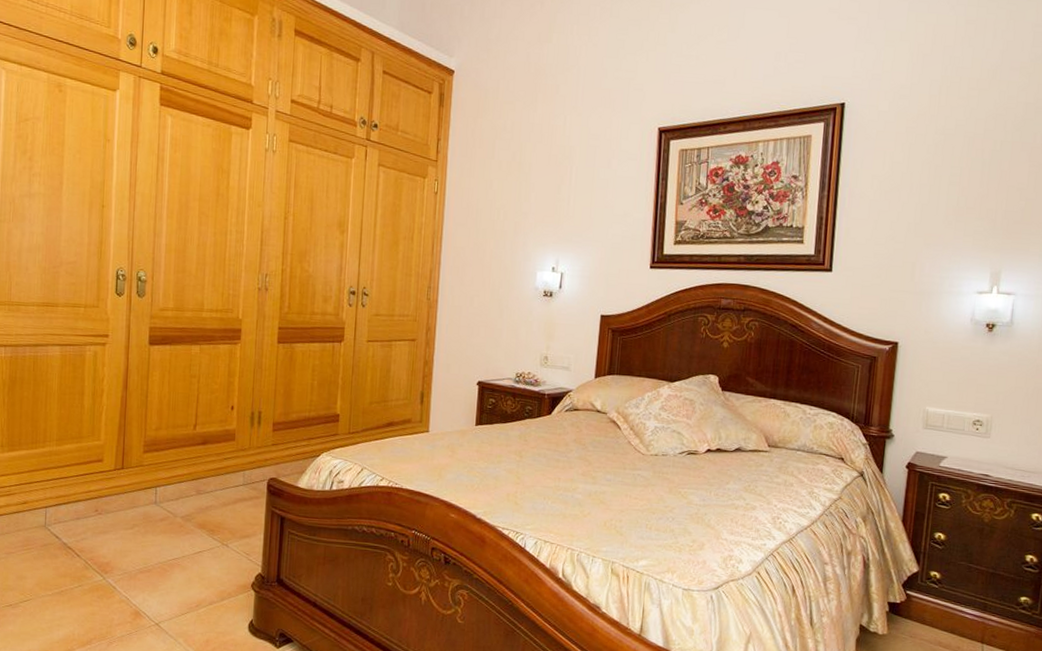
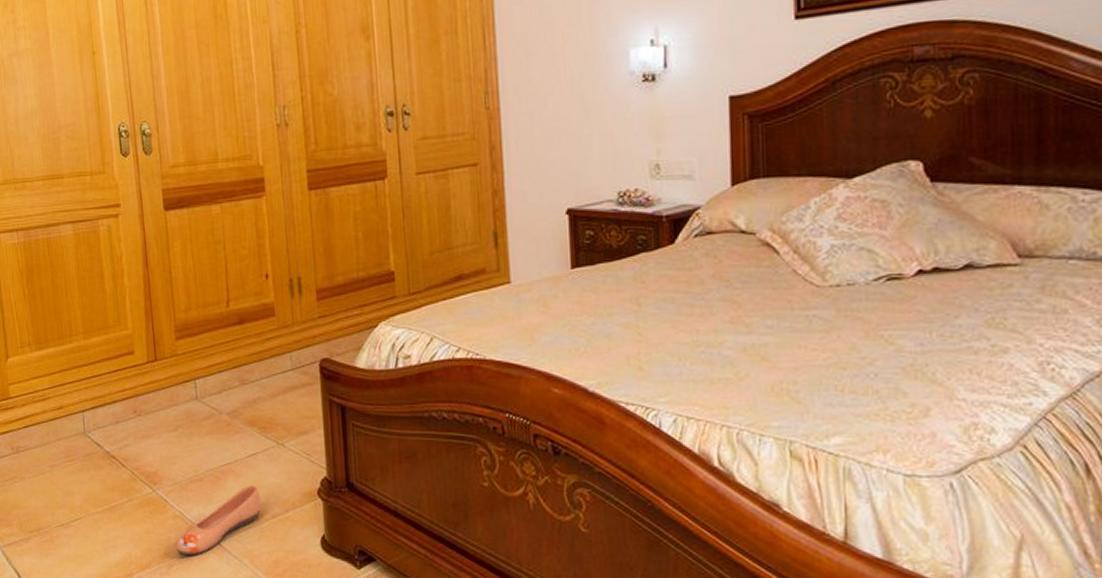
shoe: none [118,577,201,635] -> present [176,485,261,556]

